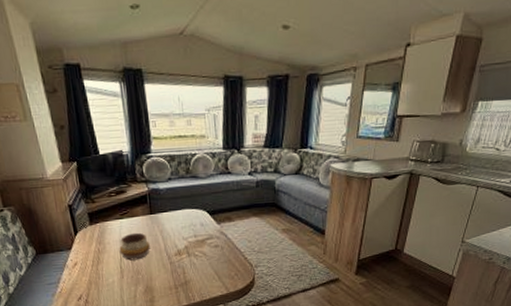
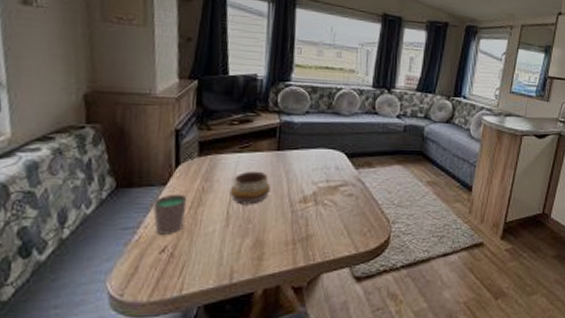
cup: none [65,255,91,287] -> present [153,194,188,235]

